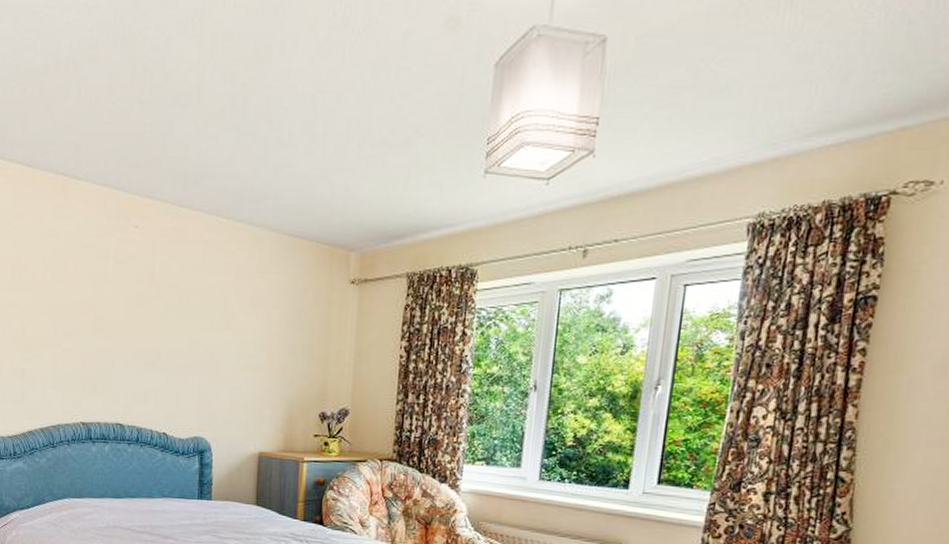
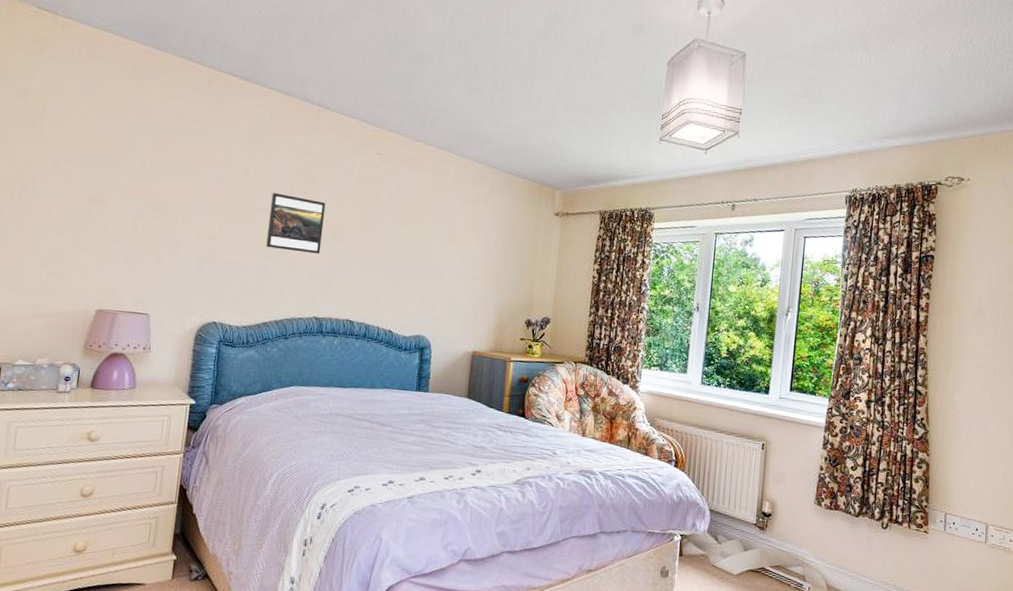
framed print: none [23,284,82,351] -> present [266,192,326,254]

